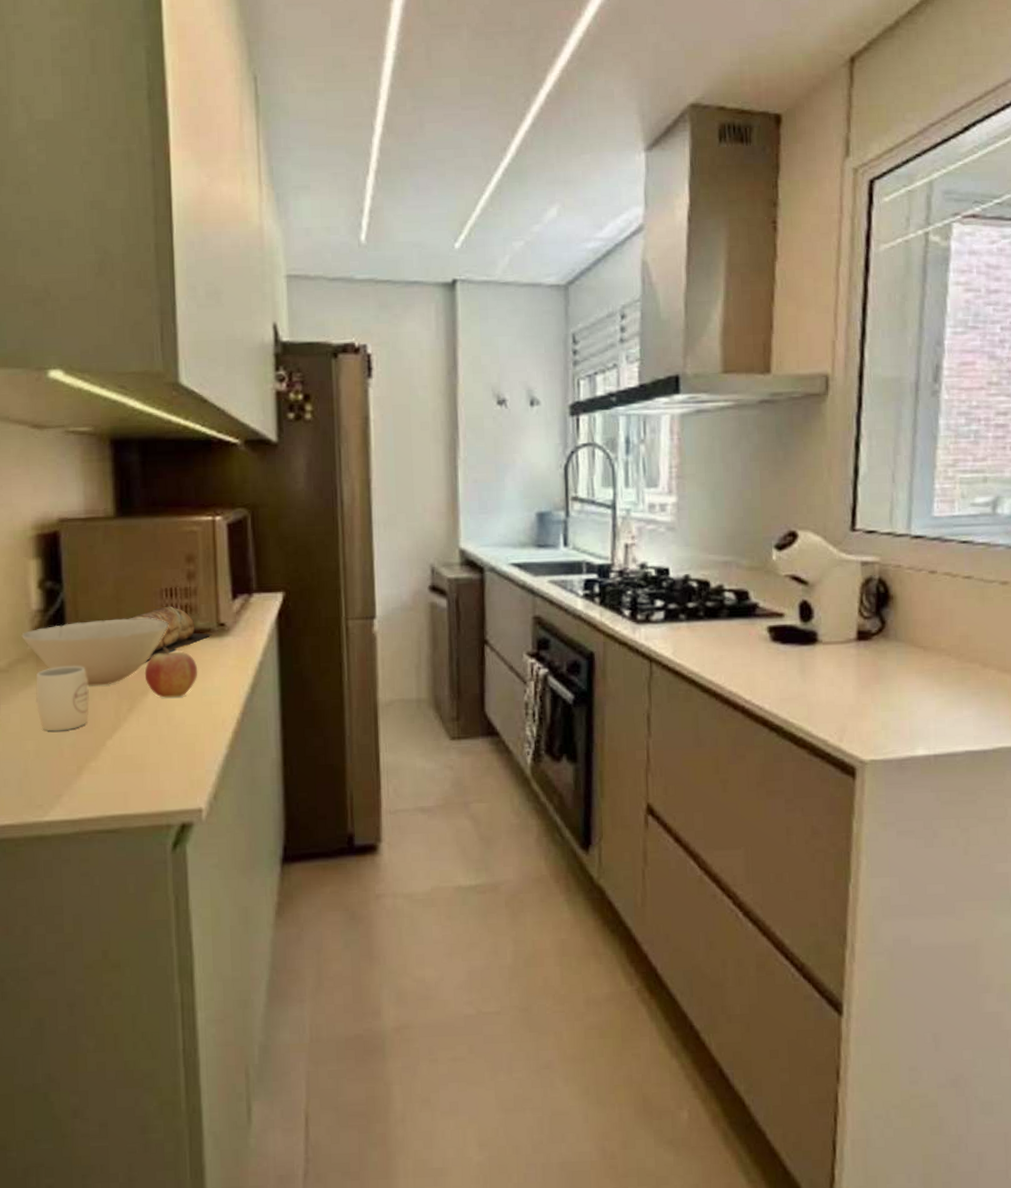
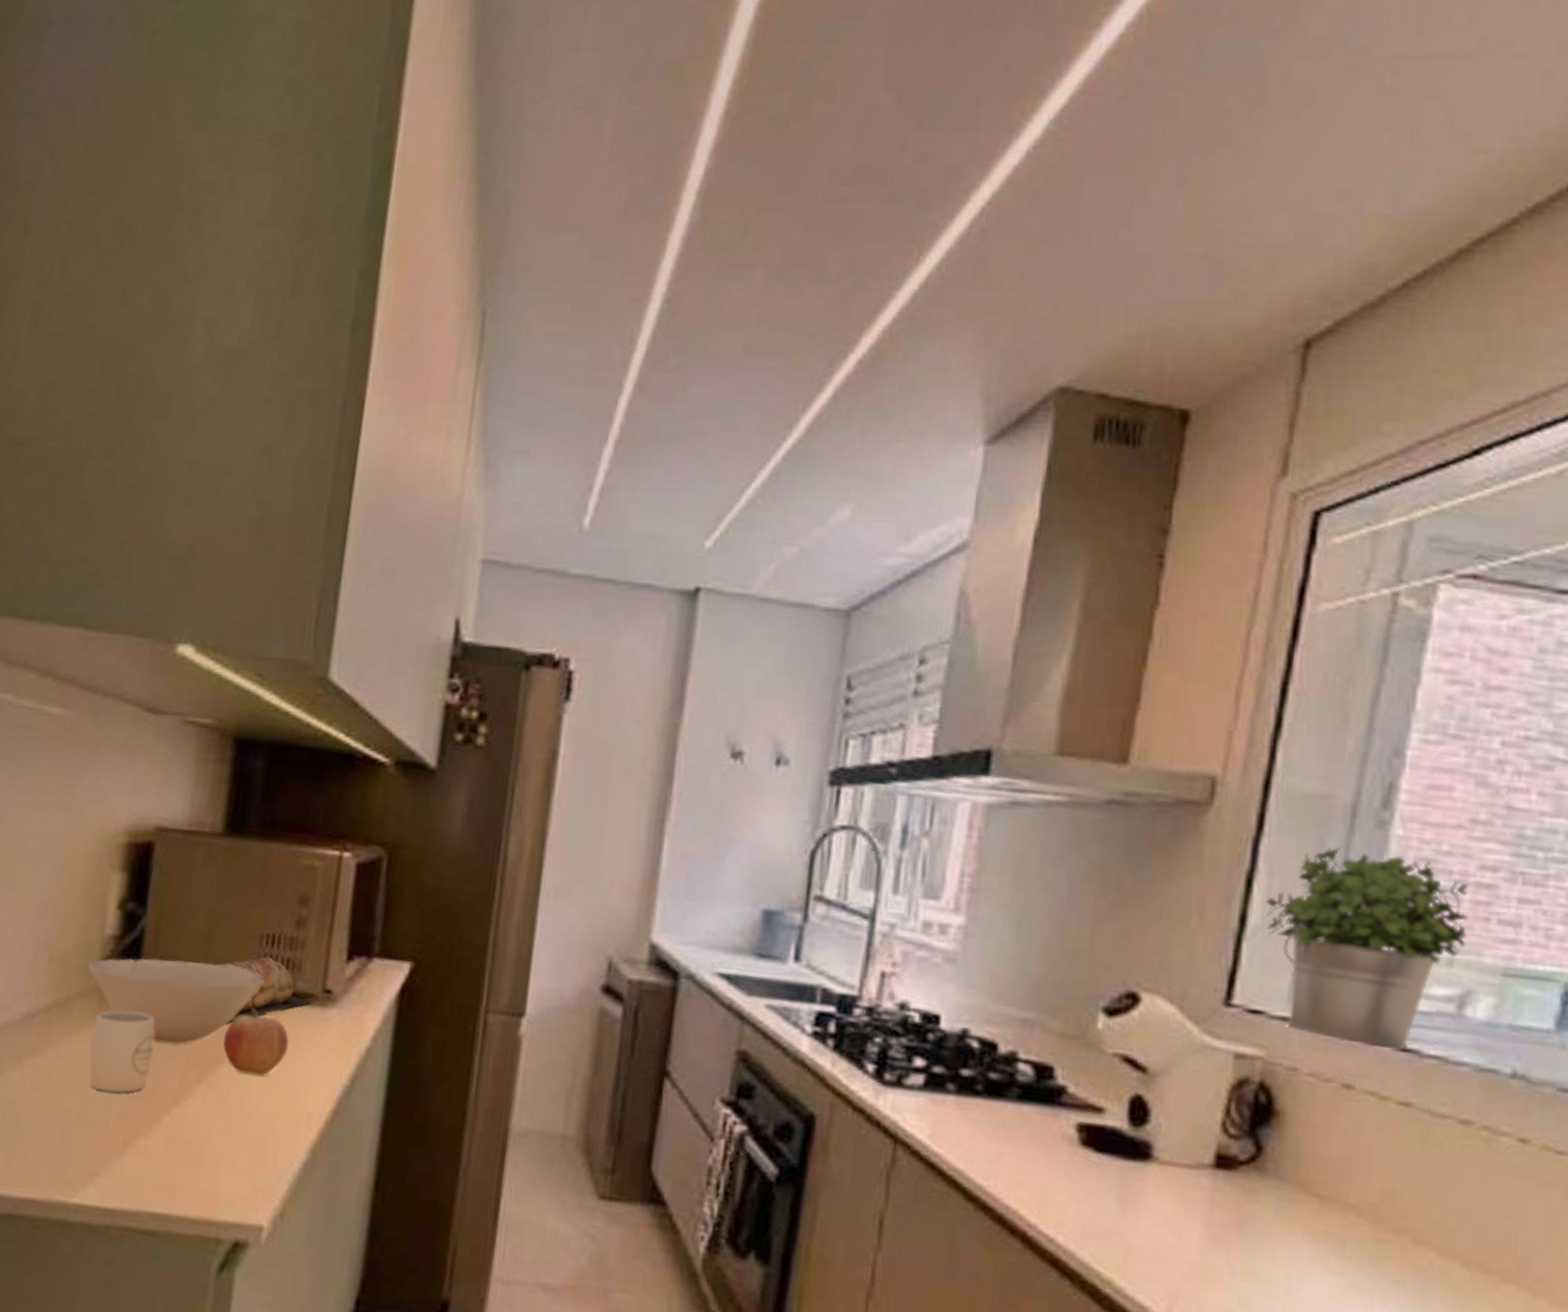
potted plant: none [869,413,993,543] -> present [1265,847,1469,1049]

